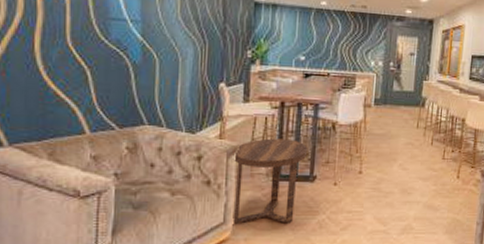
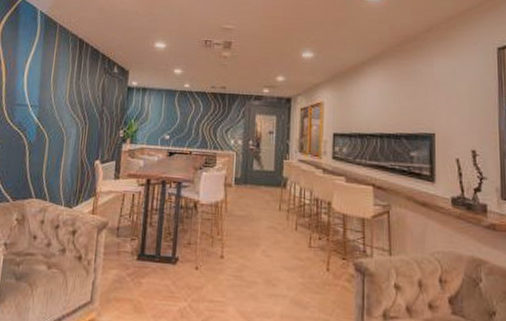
side table: present [232,138,308,225] -> none [99,215,171,310]

